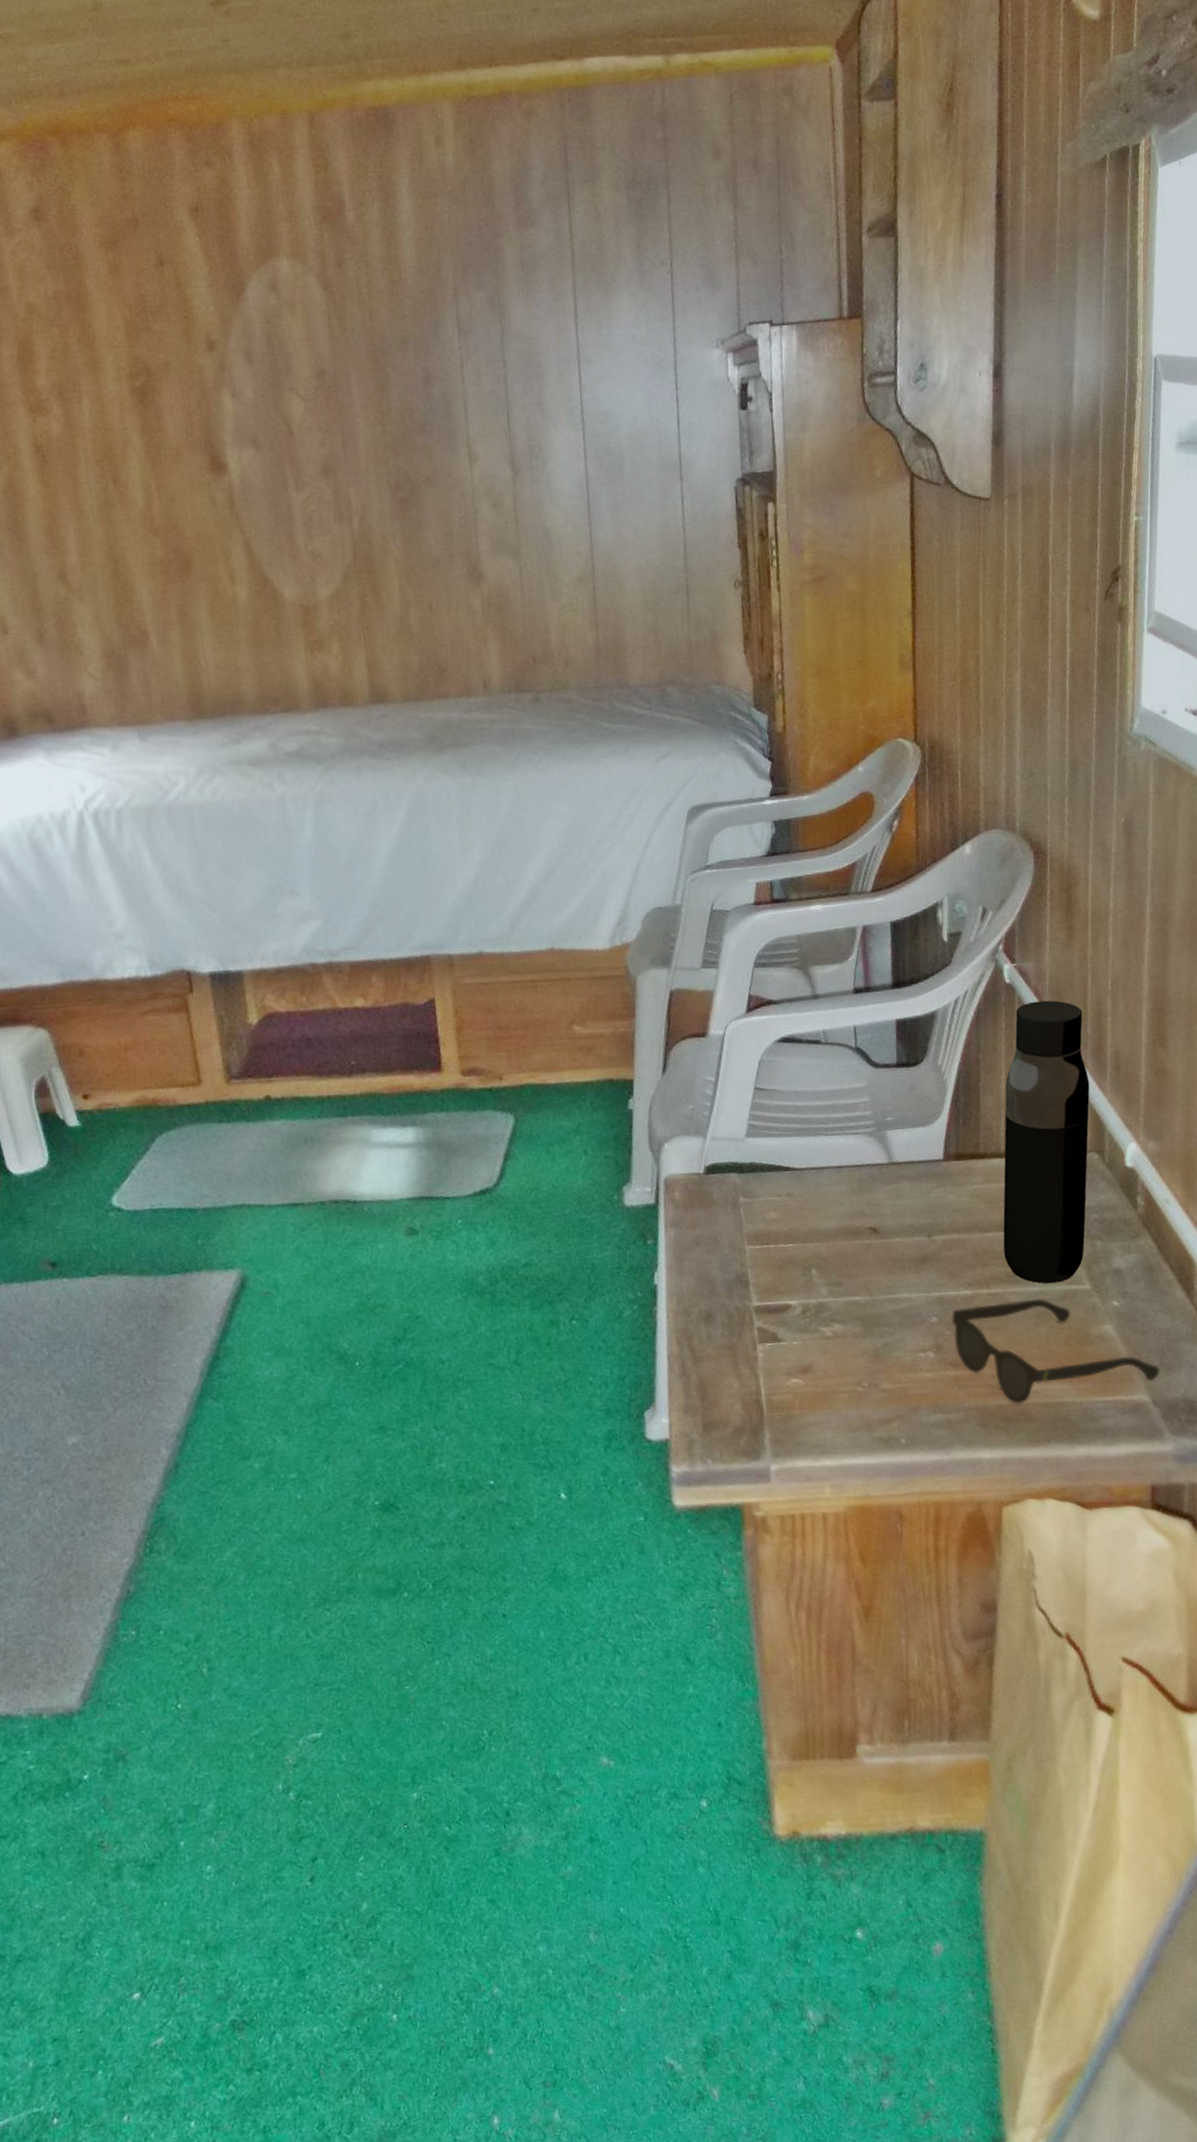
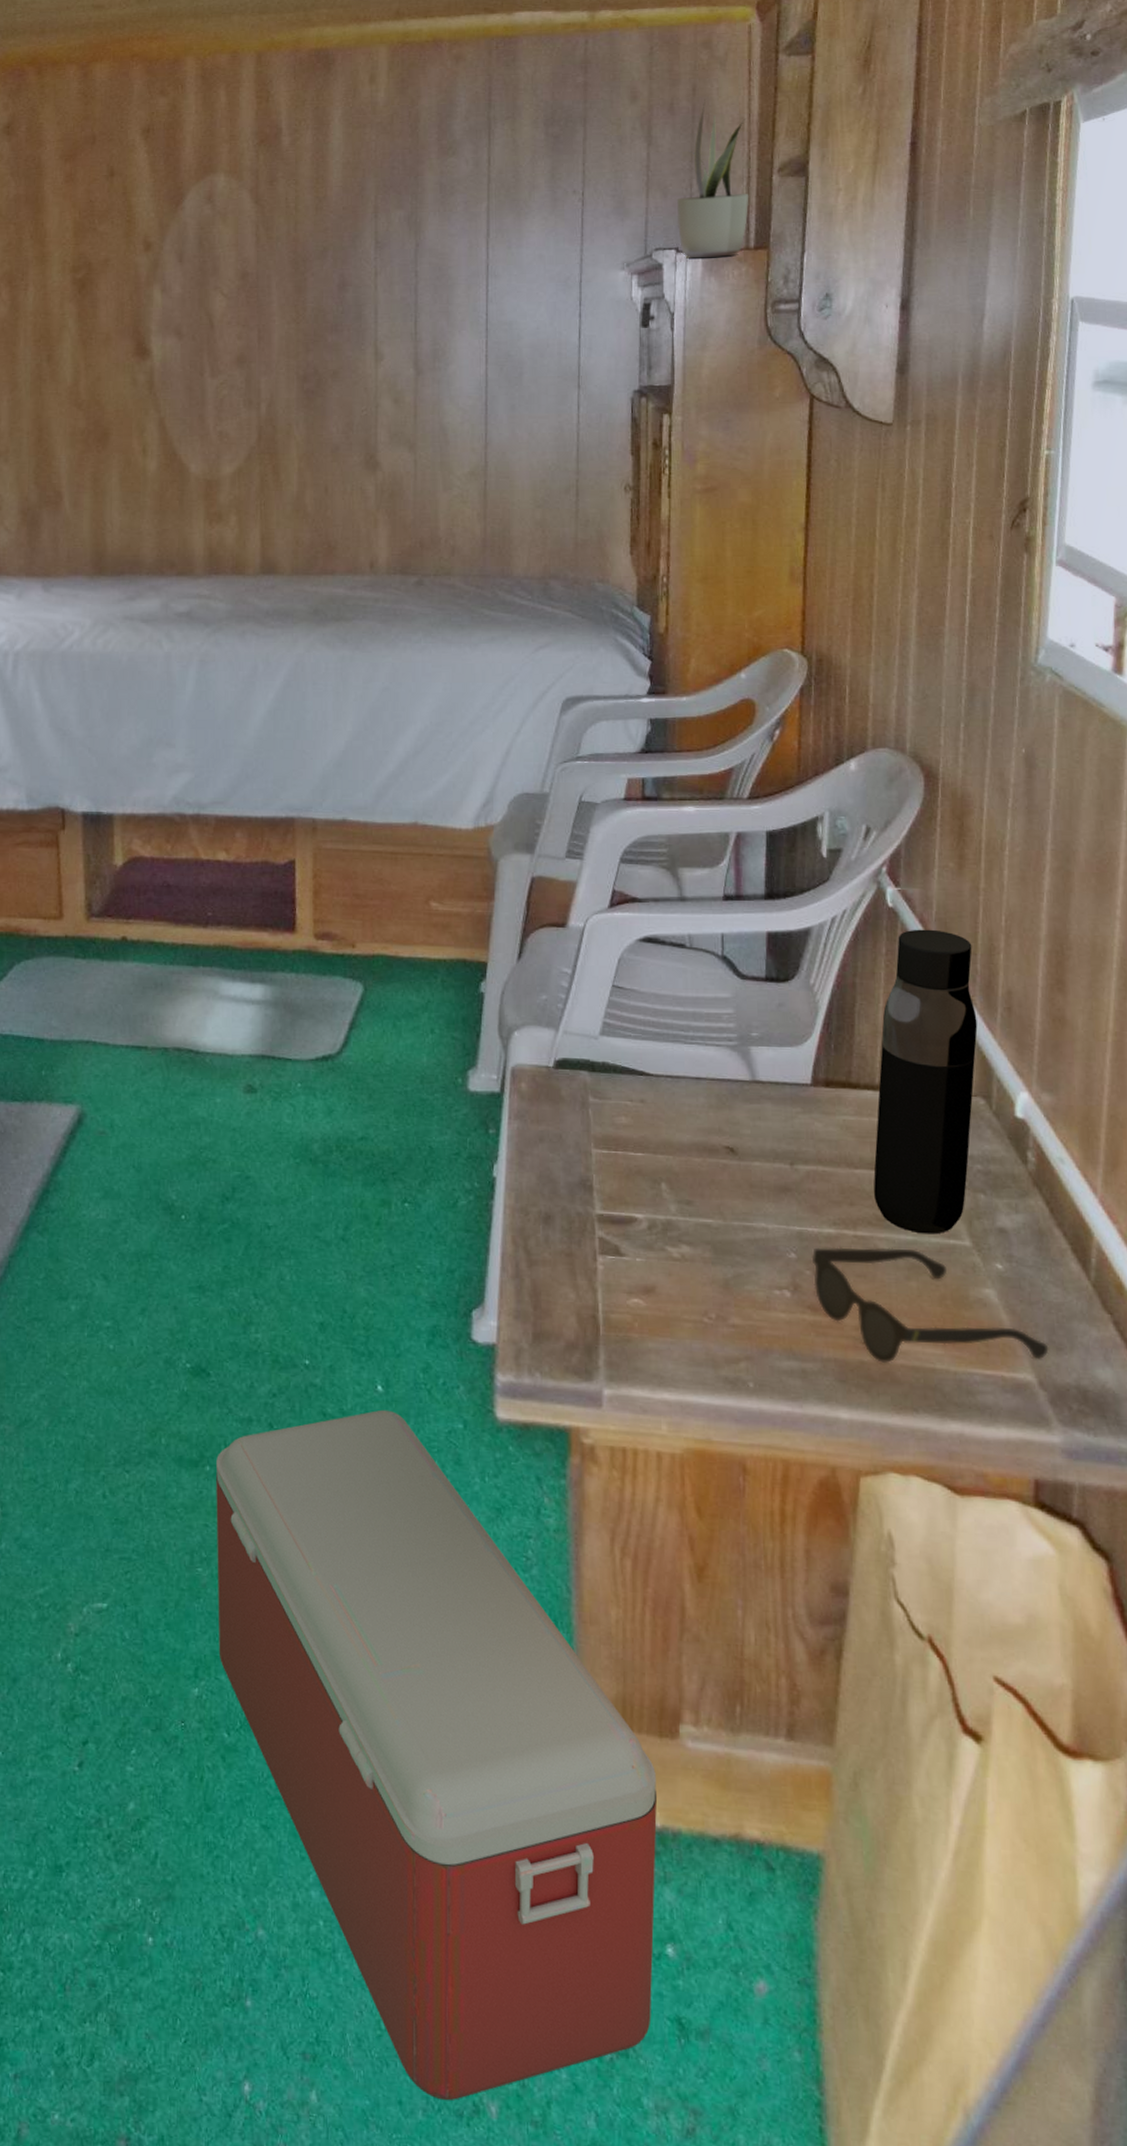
cooler: none [413,1514,847,2095] -> present [216,1409,658,2101]
potted plant: none [768,153,840,332] -> present [676,99,749,259]

